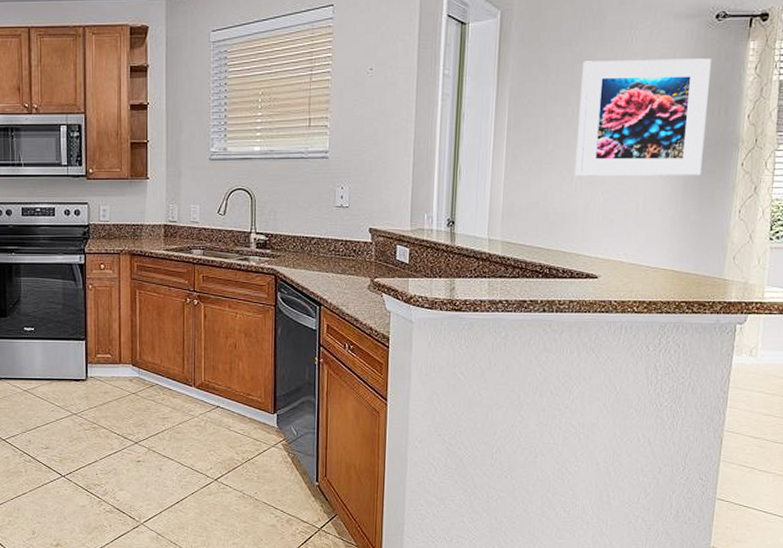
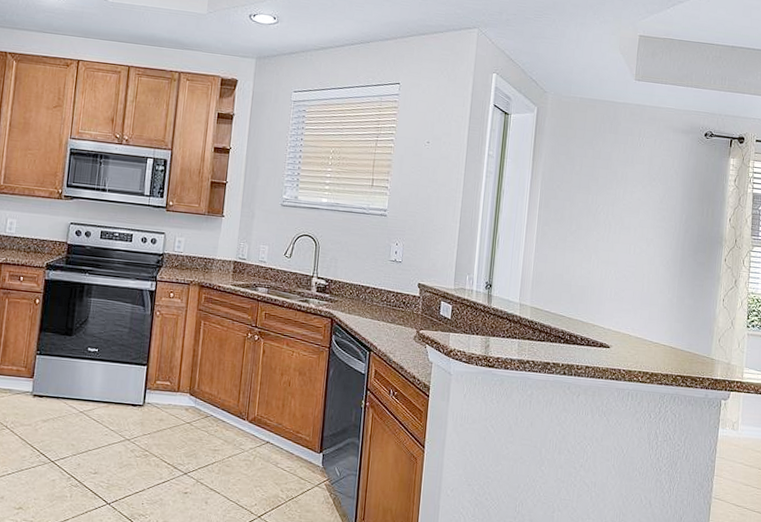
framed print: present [574,58,711,177] -> none [592,158,701,266]

